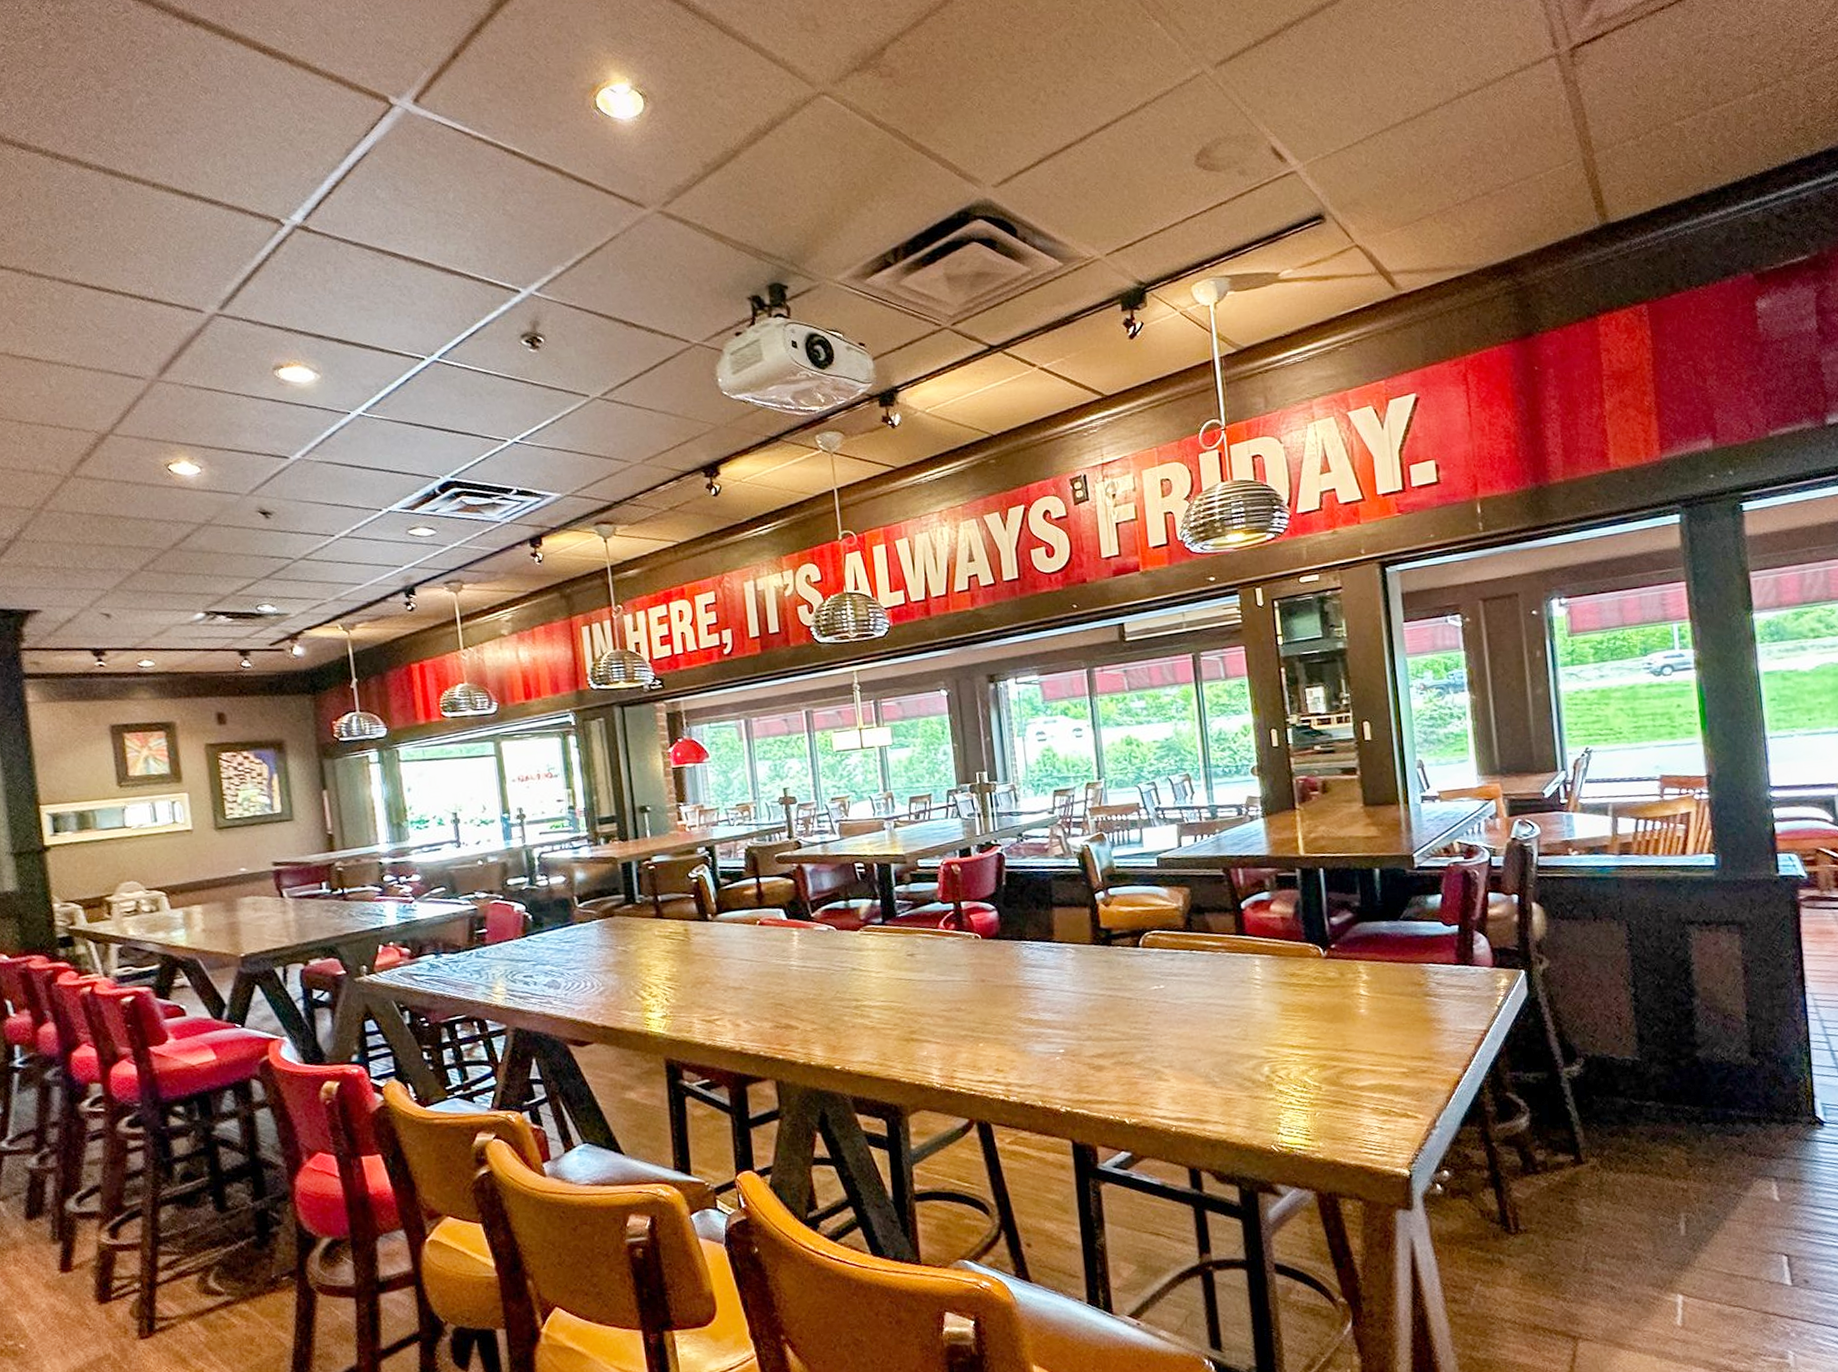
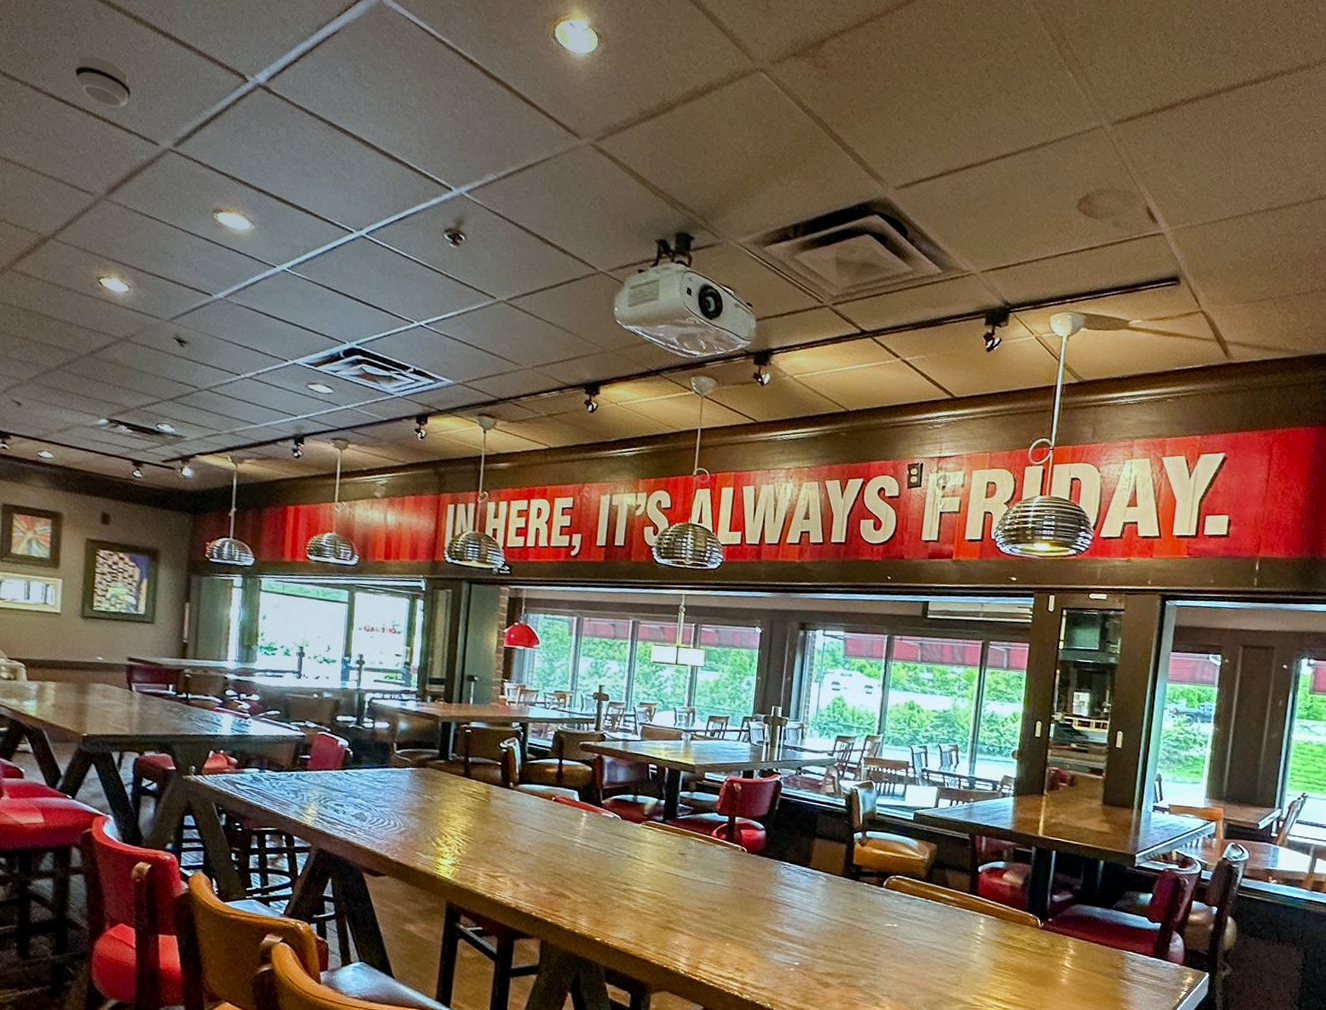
smoke detector: none [101,234,165,284] -> present [74,55,132,108]

